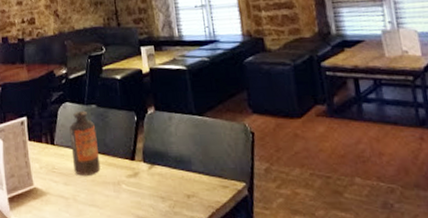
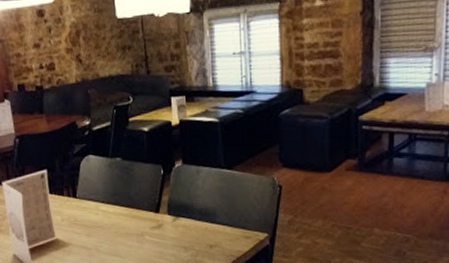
bottle: present [69,110,101,176] -> none [92,163,124,228]

